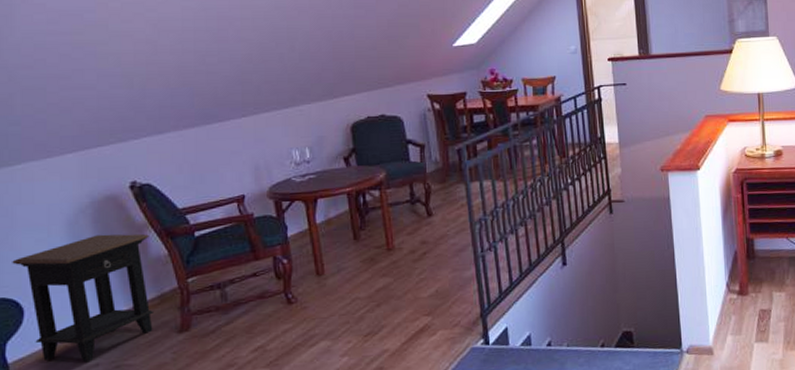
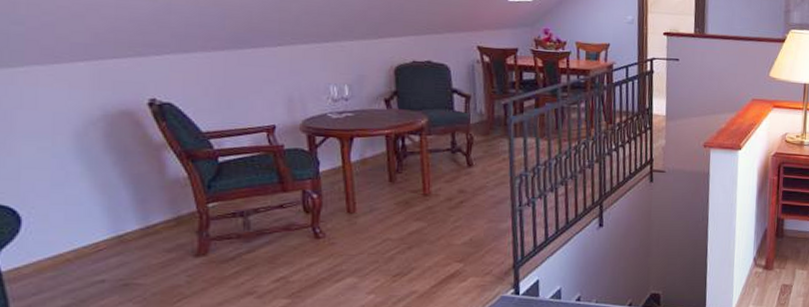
side table: present [12,234,155,363] -> none [9,149,170,278]

